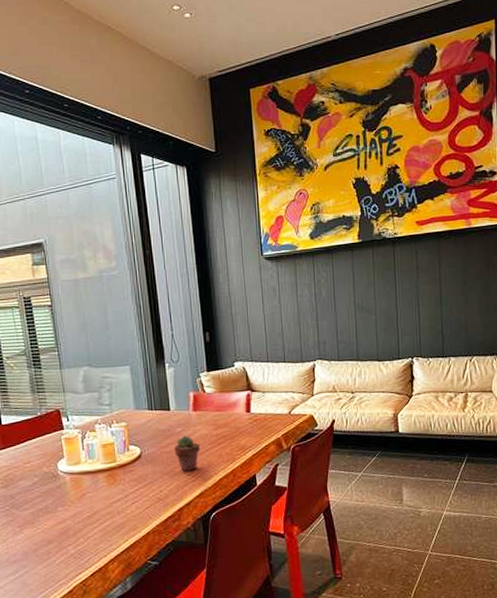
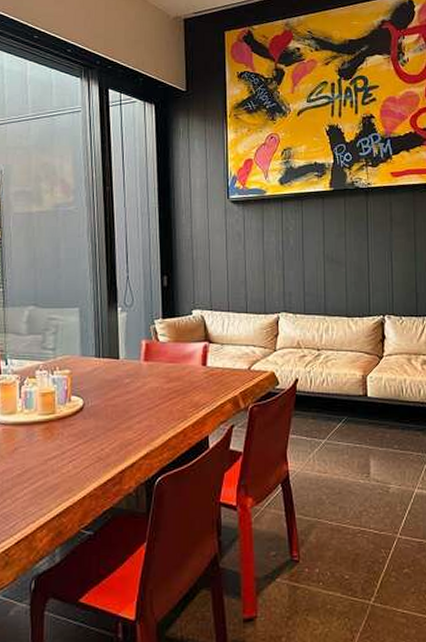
potted succulent: present [174,435,200,471] -> none [120,388,149,428]

